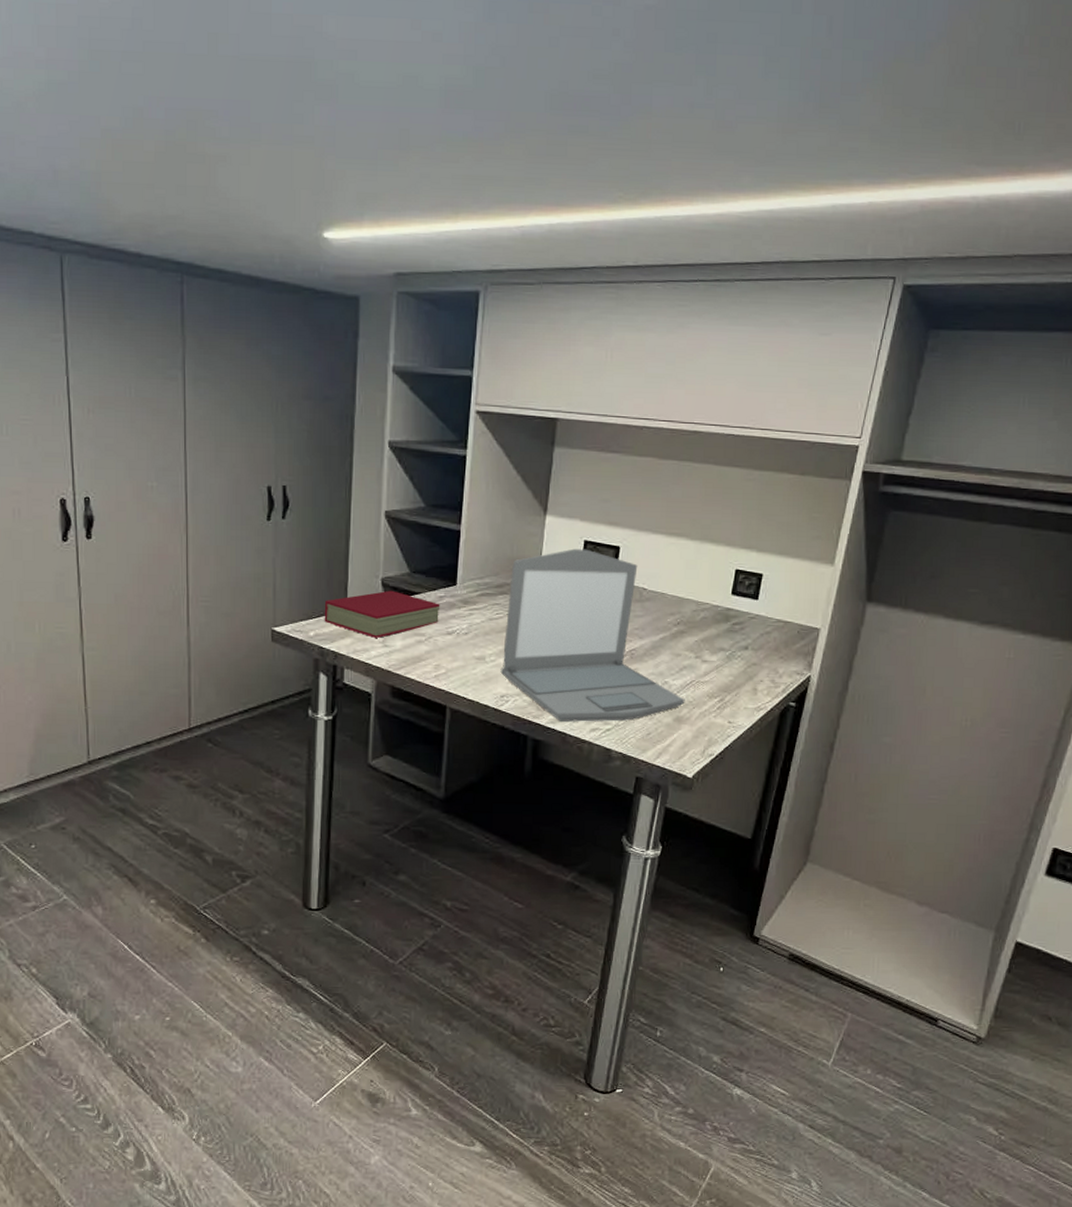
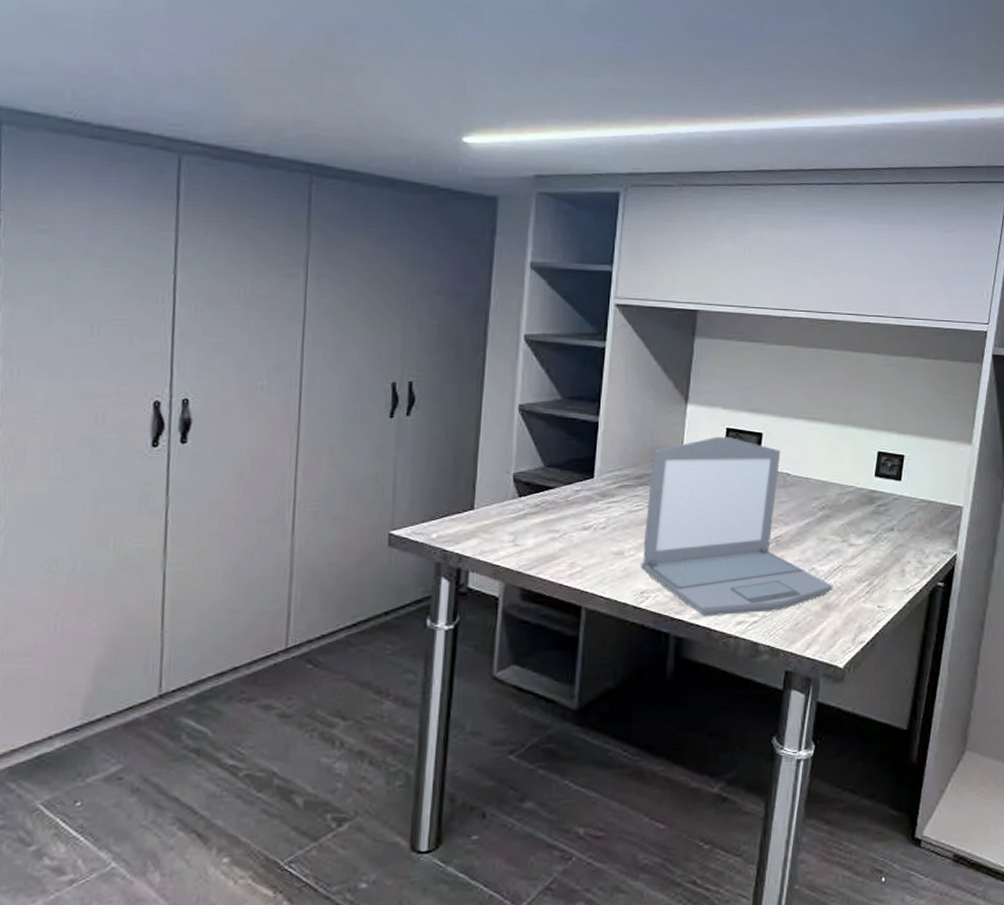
book: present [324,590,440,638] -> none [448,486,576,537]

